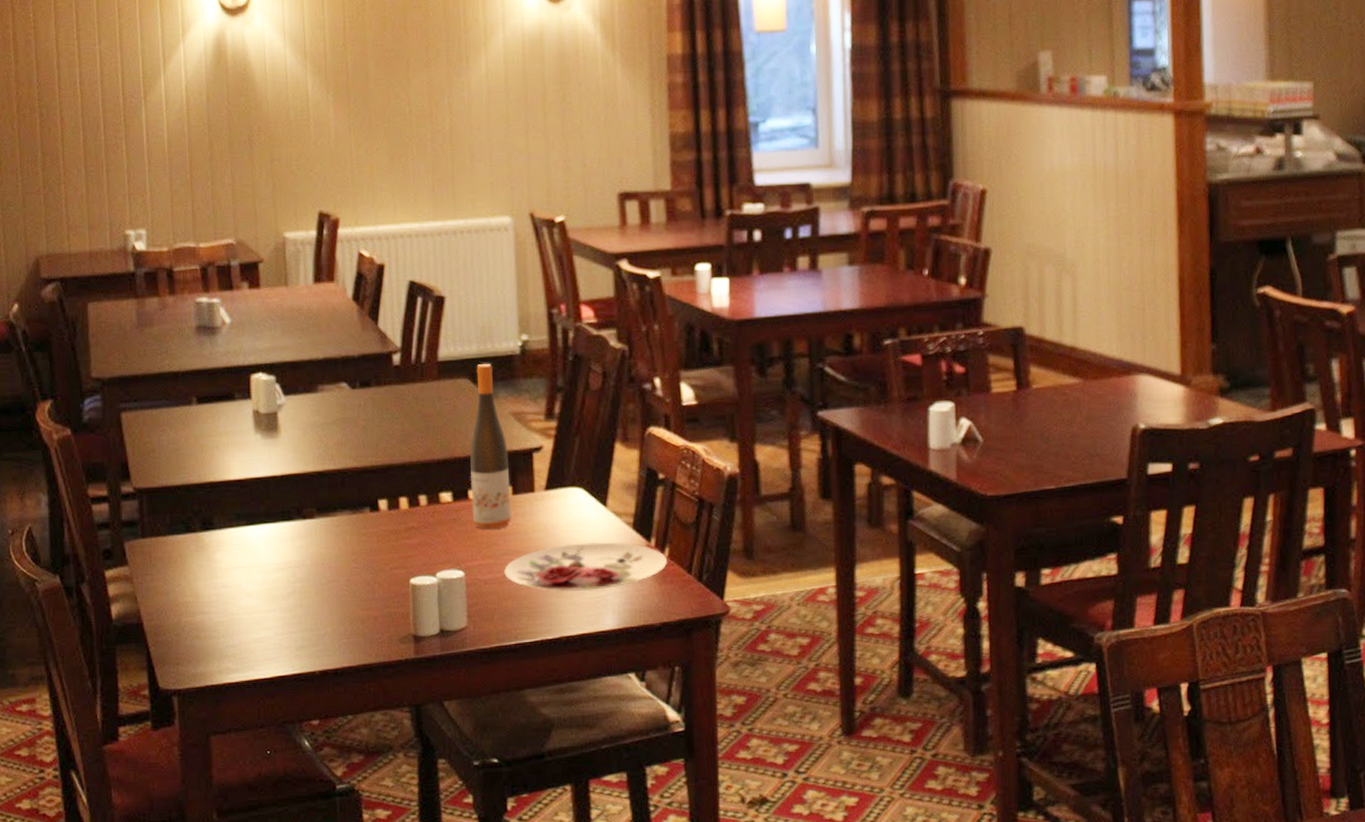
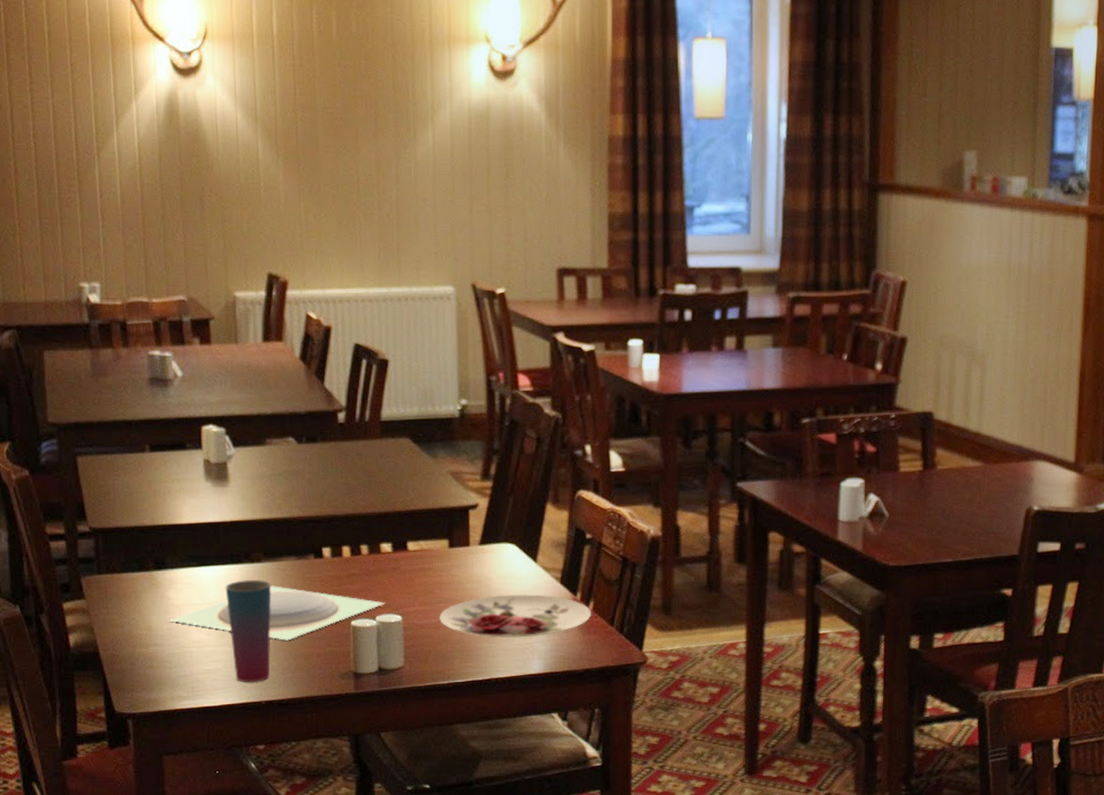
plate: none [216,543,446,603] -> present [169,586,386,640]
cup: none [276,538,325,651] -> present [225,580,272,683]
wine bottle: present [470,363,512,530] -> none [409,424,448,579]

